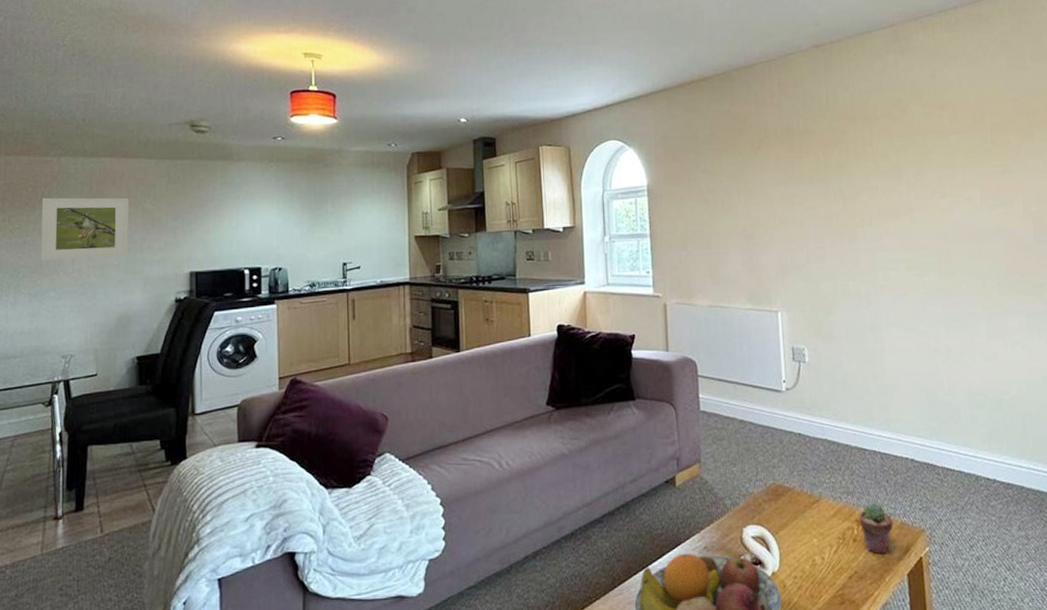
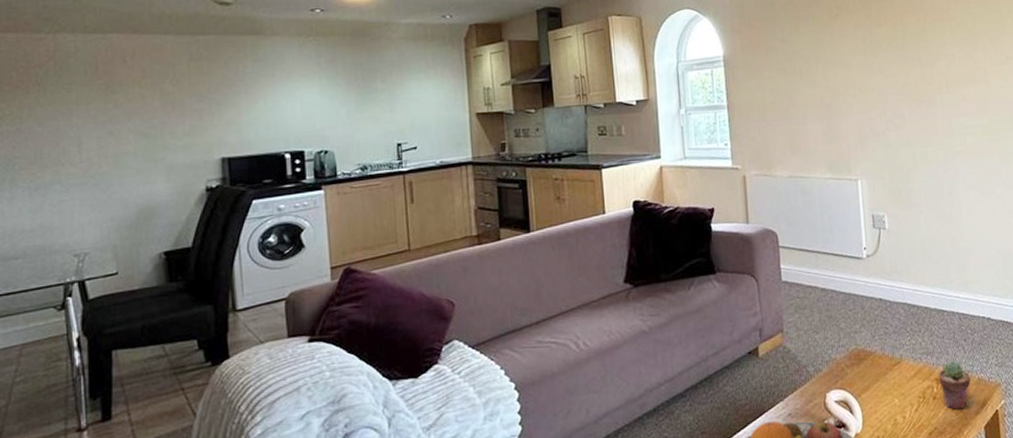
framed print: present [40,197,129,260] -> none [37,78,147,150]

